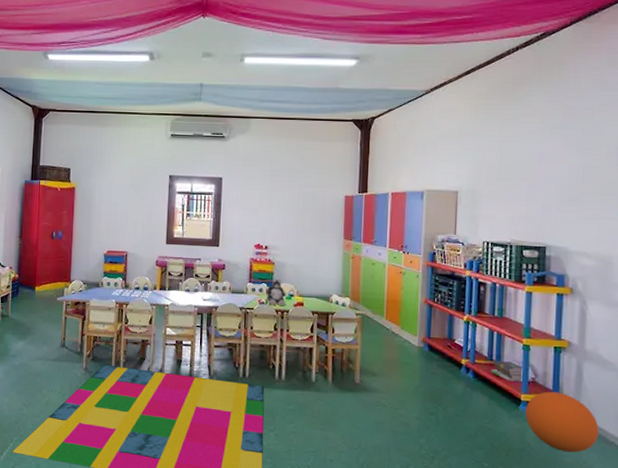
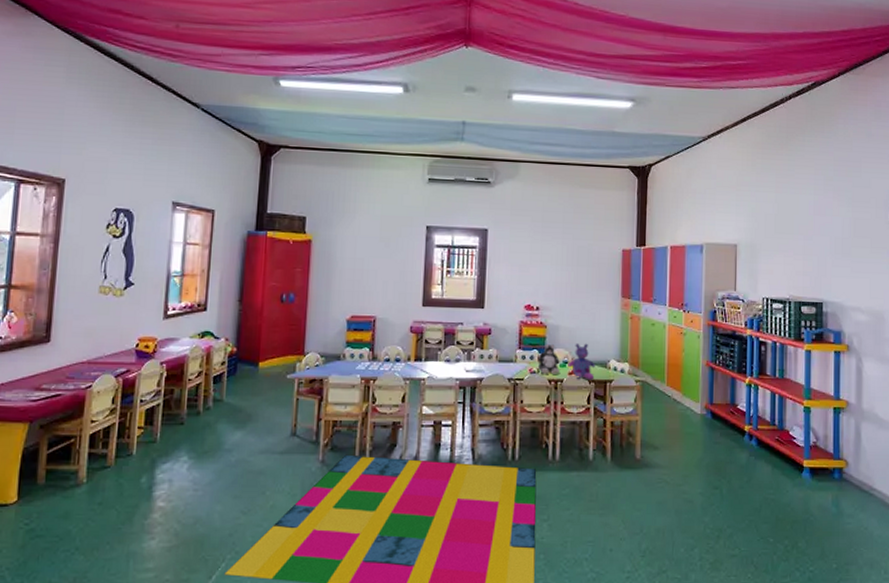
toy: none [293,278,318,312] -> present [568,342,595,380]
books: present [491,361,524,382] -> none [774,425,806,447]
ball: present [525,391,599,453] -> none [808,455,878,520]

